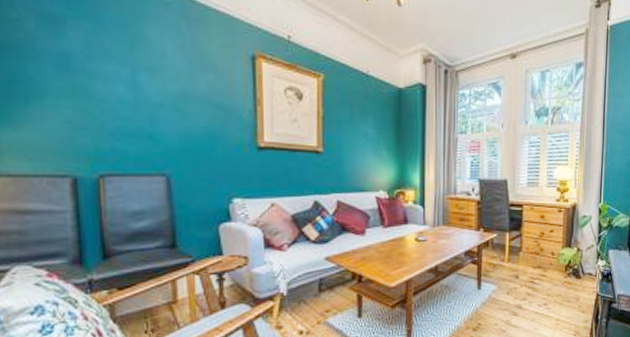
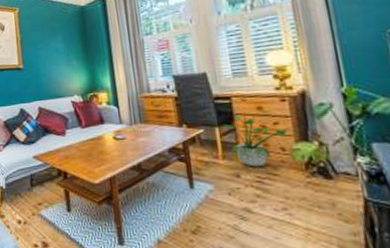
potted plant: none [513,216,567,269] -> present [223,108,300,167]

